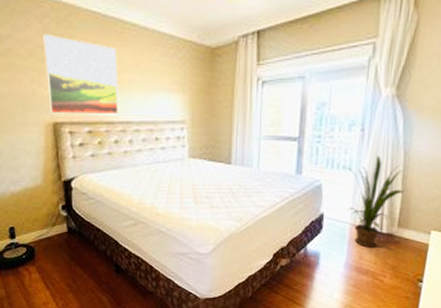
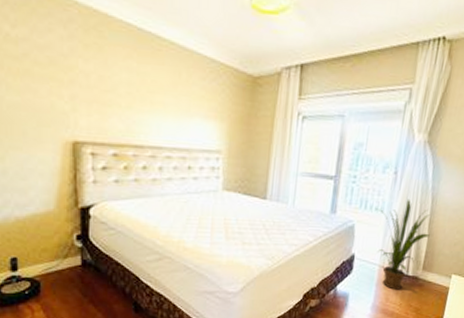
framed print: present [43,33,119,115] -> none [67,40,151,139]

